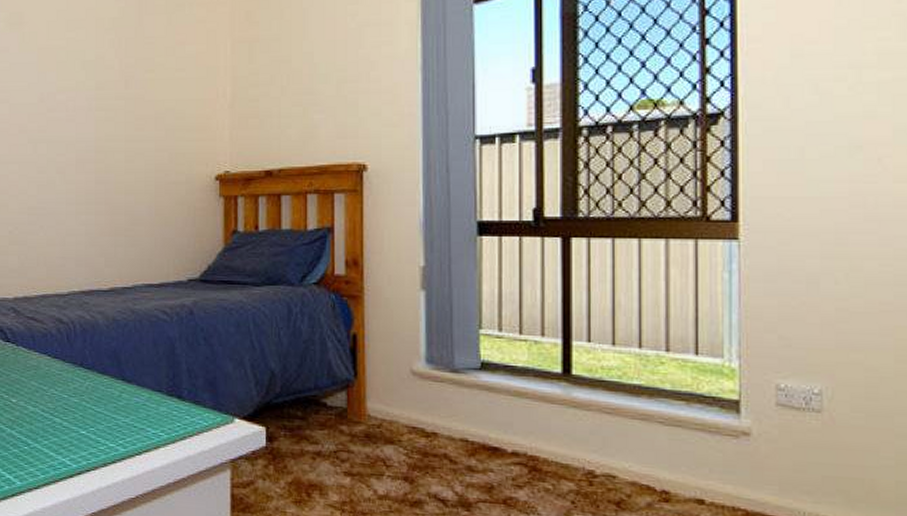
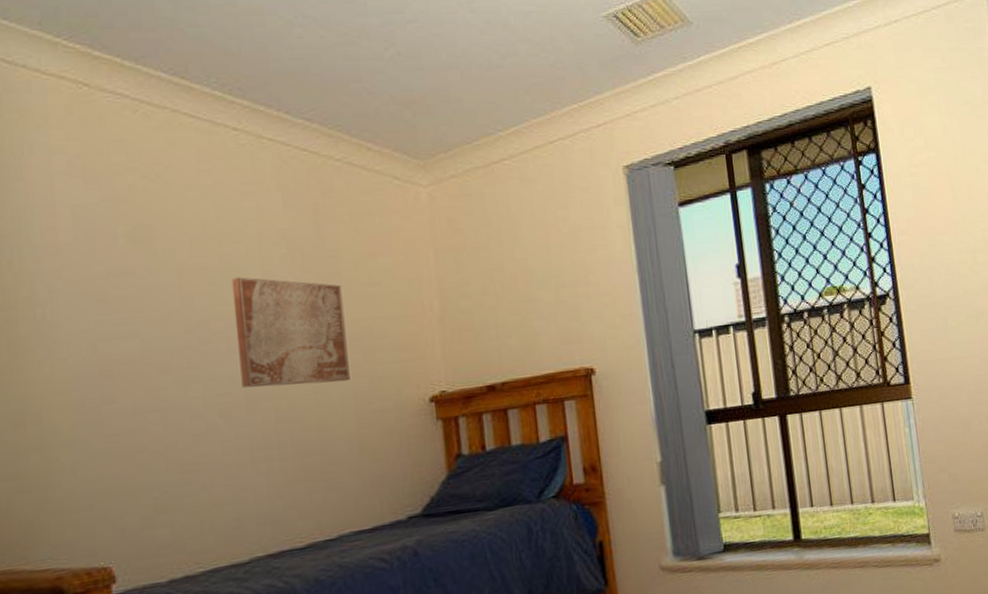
wall art: none [73,58,154,154] -> present [231,277,350,388]

